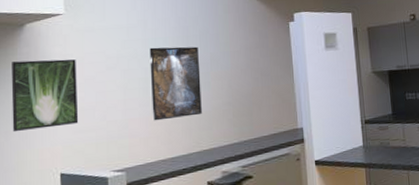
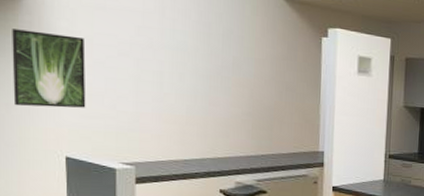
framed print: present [149,46,202,121] -> none [166,39,221,121]

